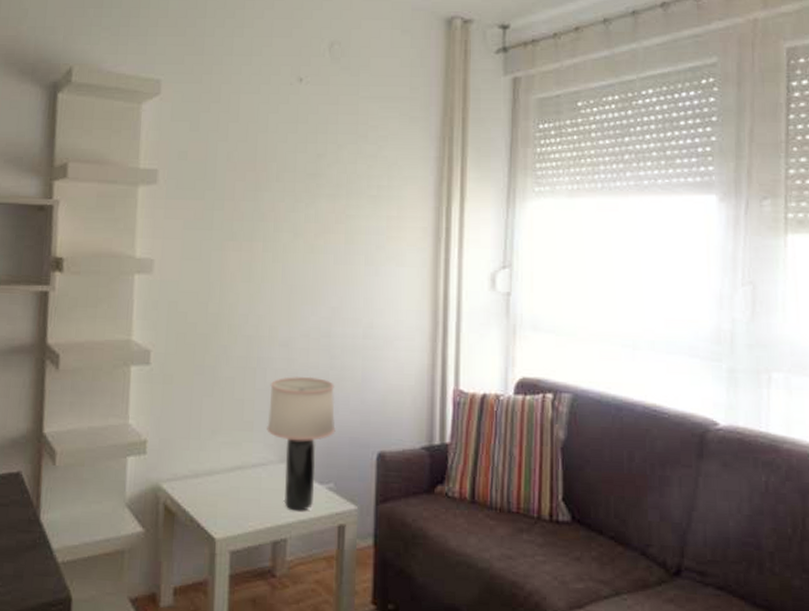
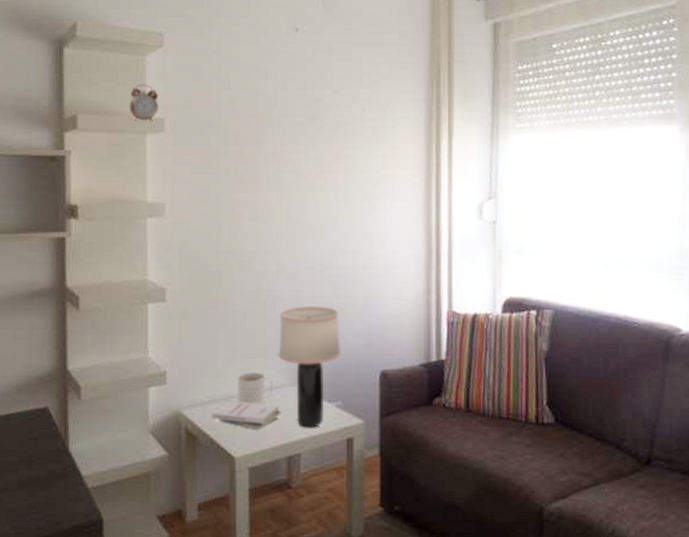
alarm clock: none [122,133,153,173] -> present [129,84,159,122]
books: none [192,475,268,509] -> present [211,400,281,429]
mug: none [221,446,260,483] -> present [237,372,273,405]

